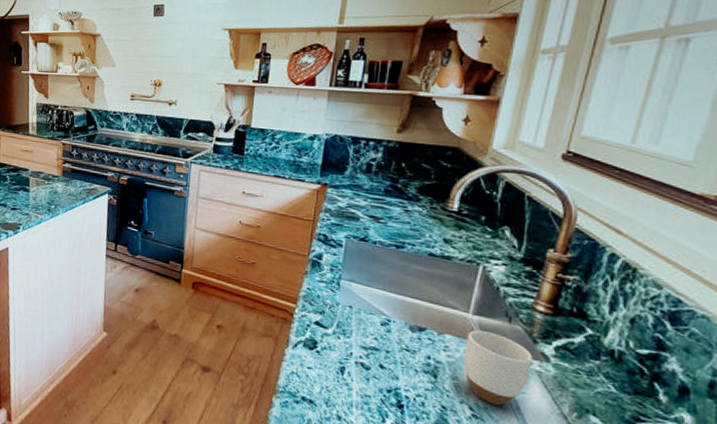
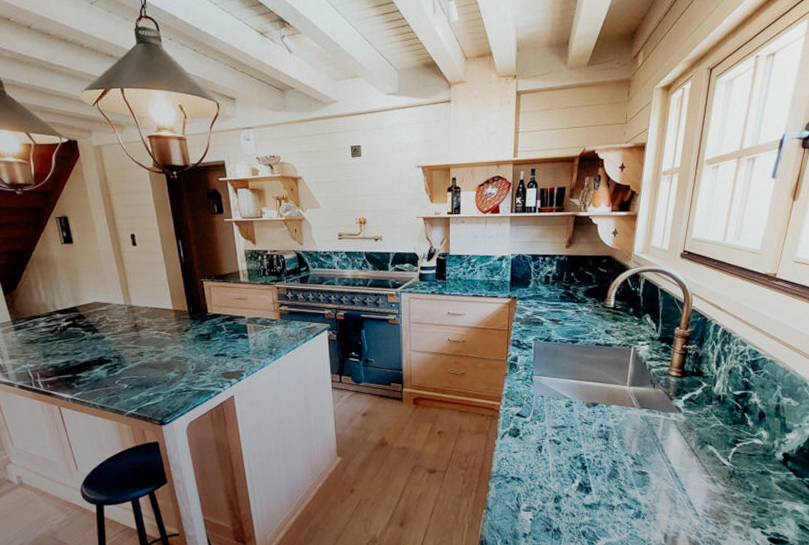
mug: present [463,330,532,406] -> none [625,397,670,452]

